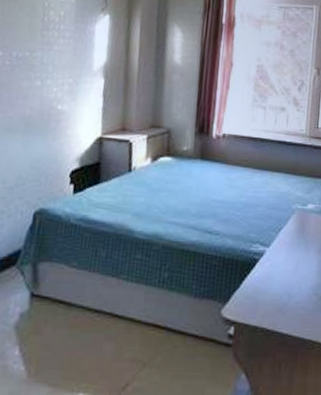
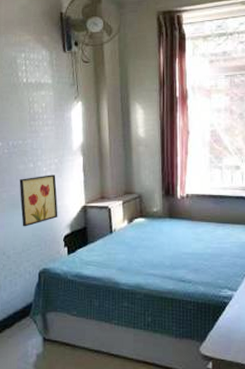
wall art: none [18,96,69,157] -> present [19,175,58,227]

